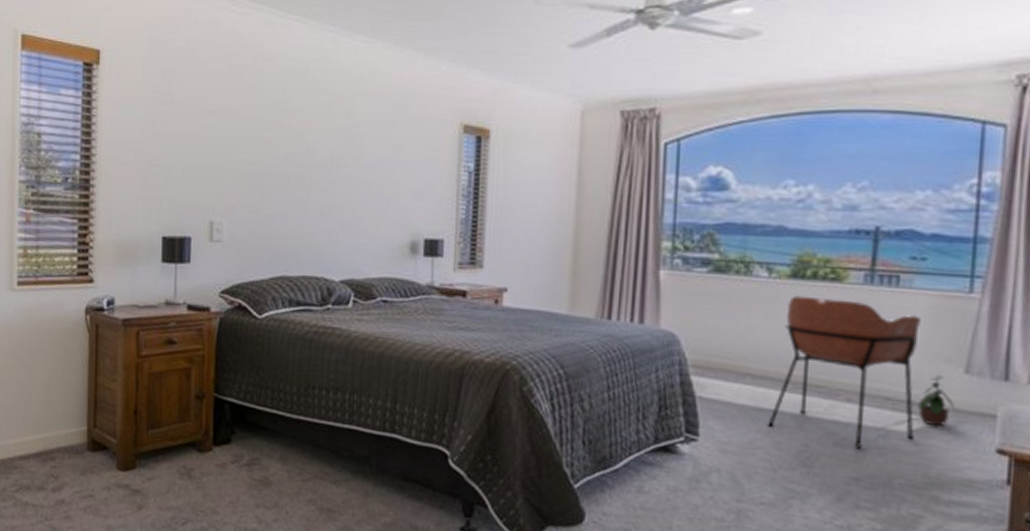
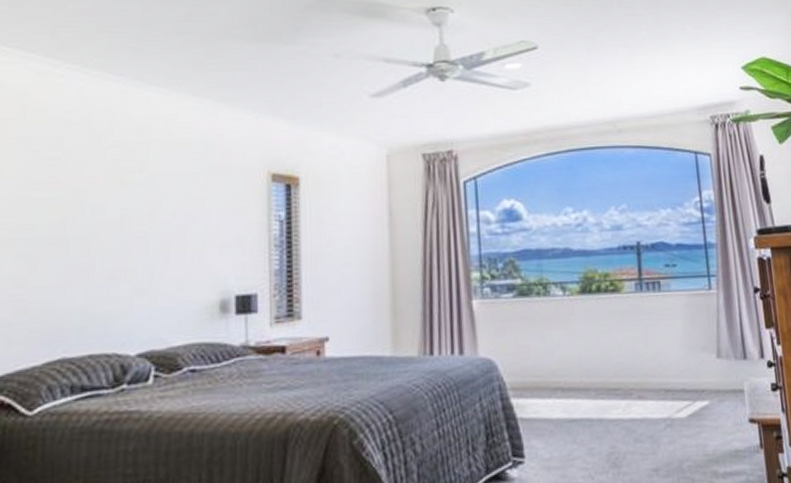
armchair: present [766,295,921,450] -> none [579,307,692,442]
potted plant: present [918,374,955,427] -> none [690,362,716,409]

